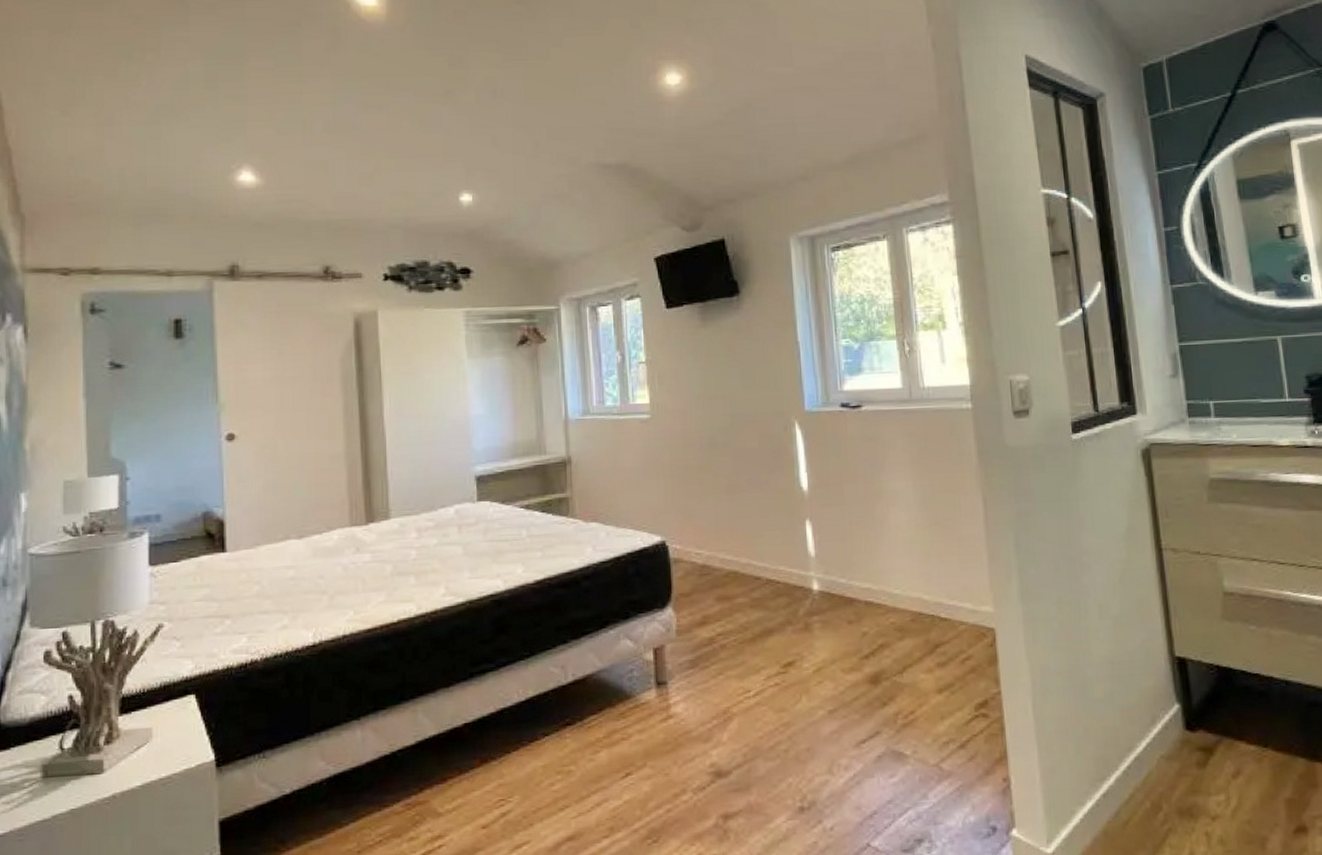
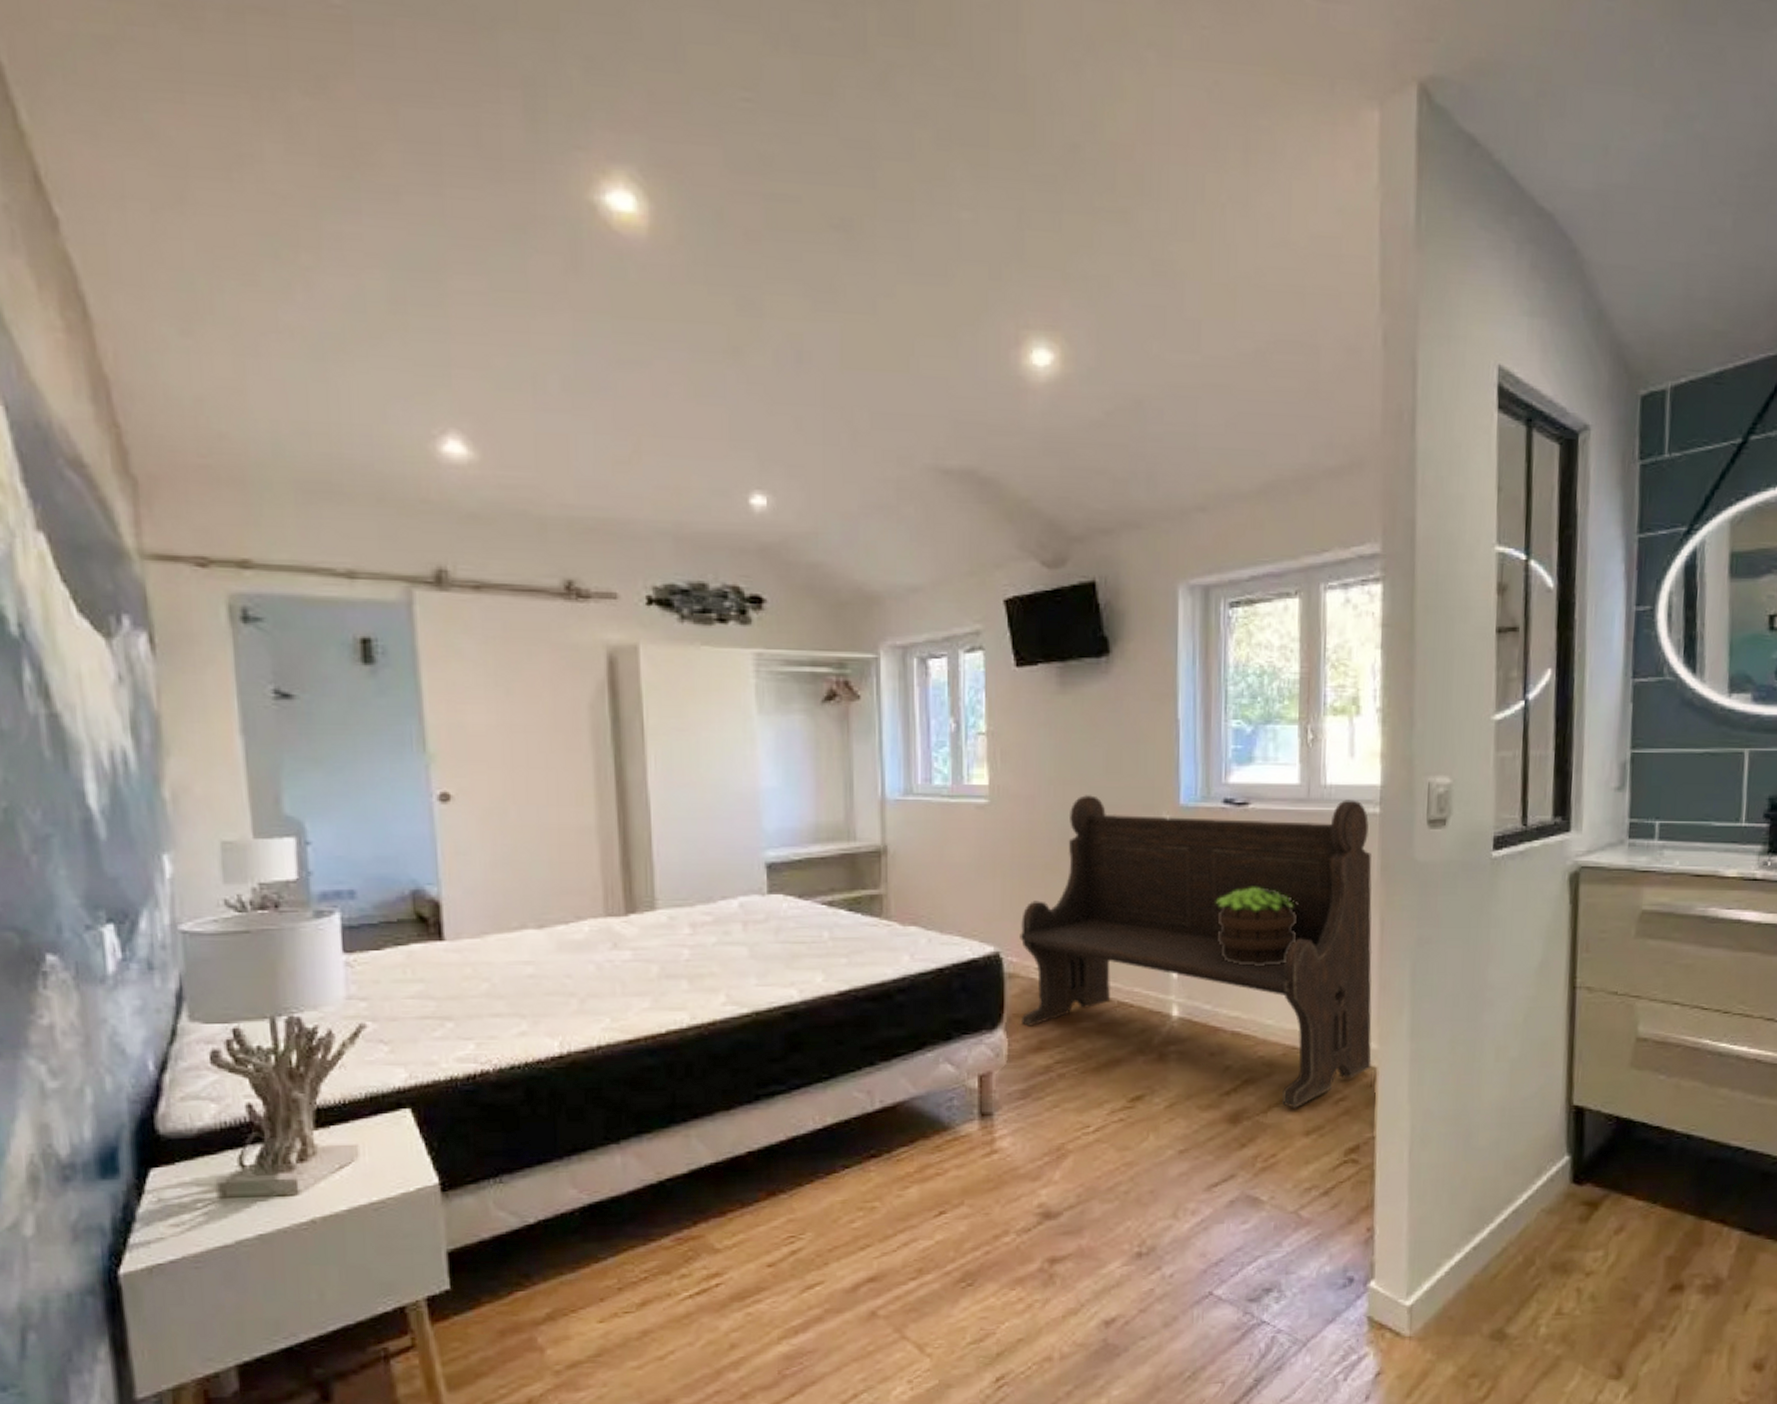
bench: none [681,398,990,669] -> present [1020,795,1373,1108]
potted plant: none [842,475,913,543] -> present [1216,887,1298,966]

